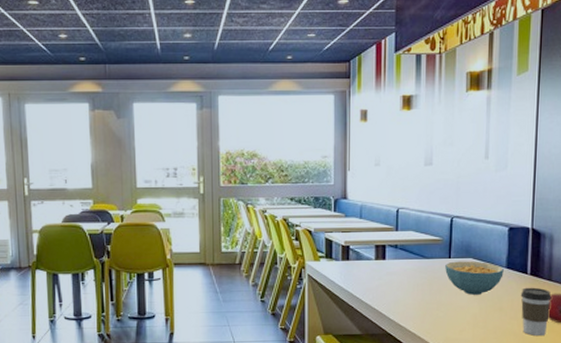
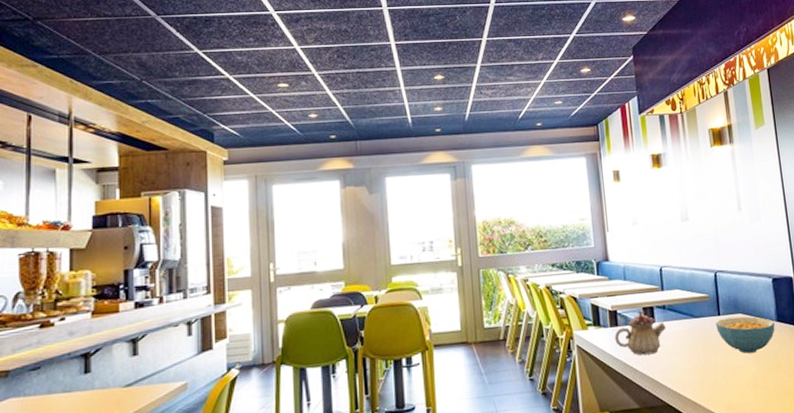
teapot: none [345,247,395,289] -> present [614,310,666,356]

